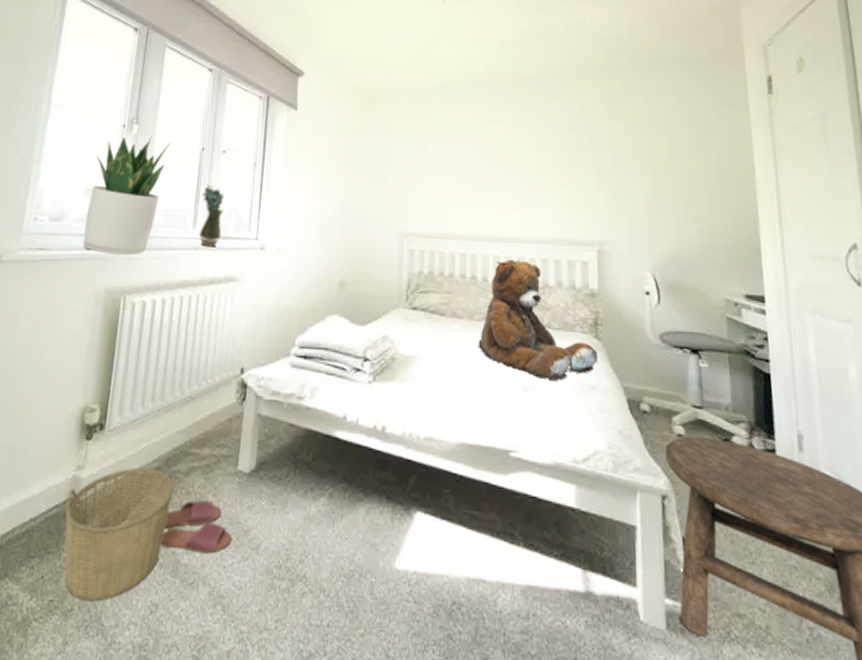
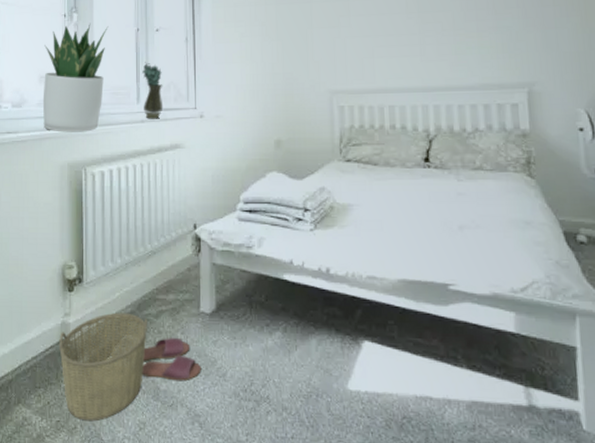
teddy bear: present [478,259,599,381] -> none [412,107,533,219]

